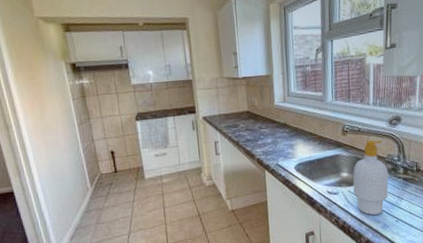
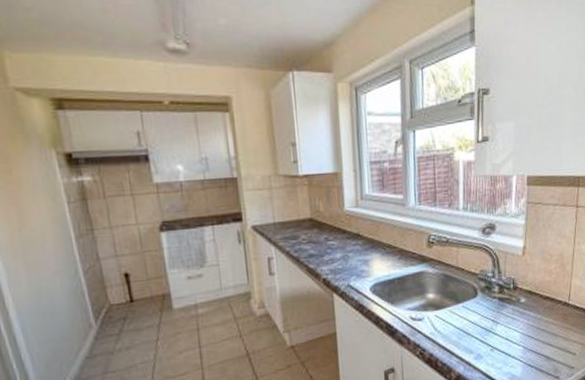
soap bottle: present [353,140,389,216] -> none [440,253,482,345]

